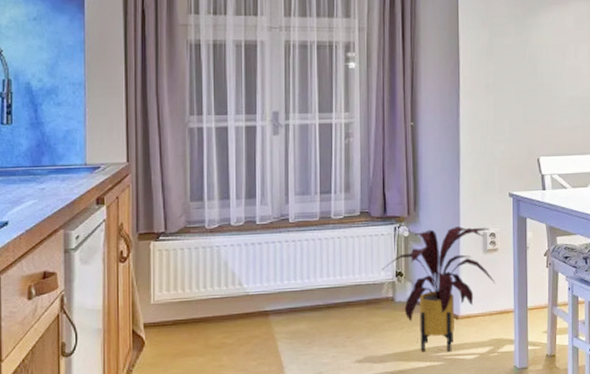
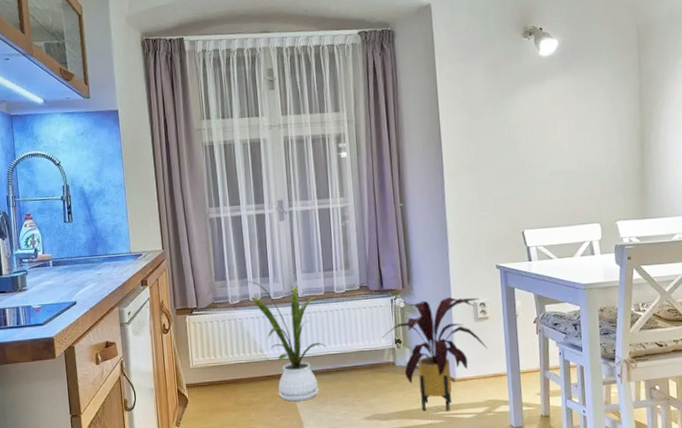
house plant: none [228,202,320,343] -> present [246,281,328,402]

